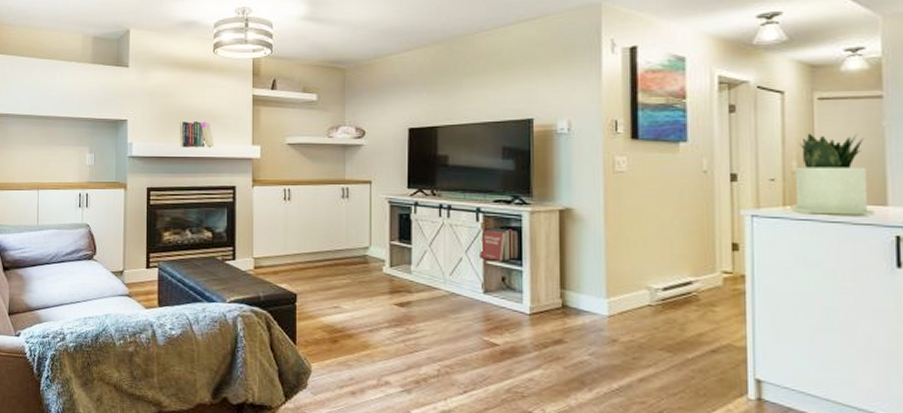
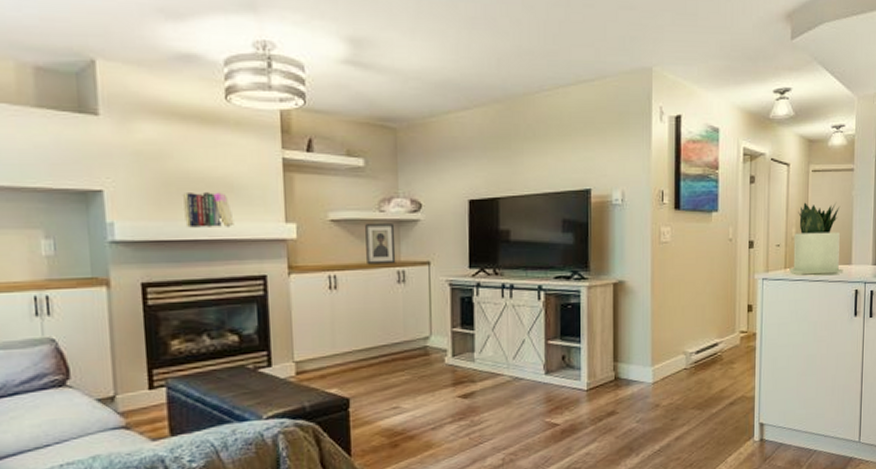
picture frame: none [316,147,341,182] -> present [365,224,396,265]
books: present [480,227,519,261] -> none [541,305,578,340]

